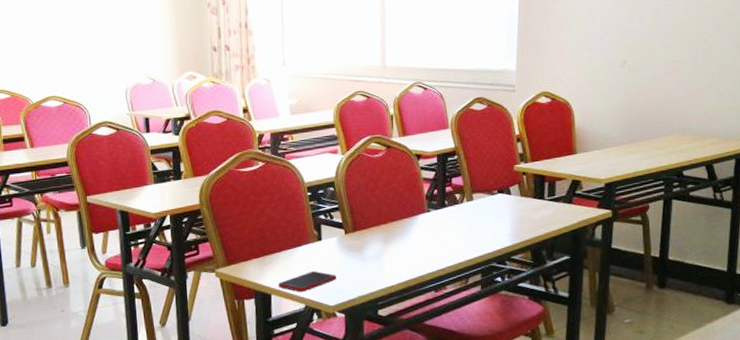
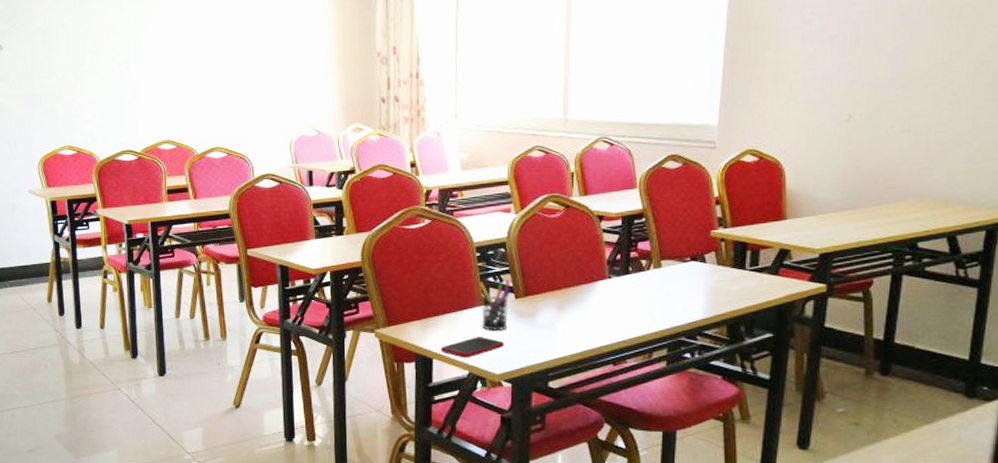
pen holder: none [312,217,341,266] -> present [480,280,511,332]

